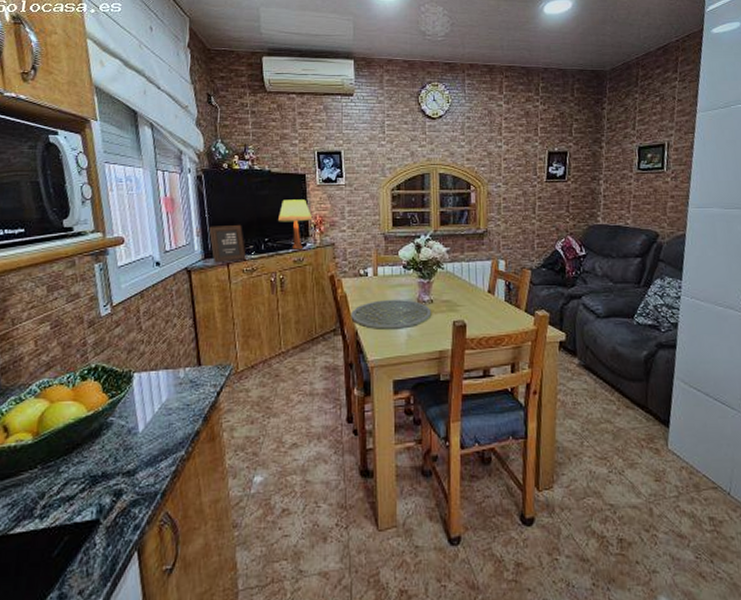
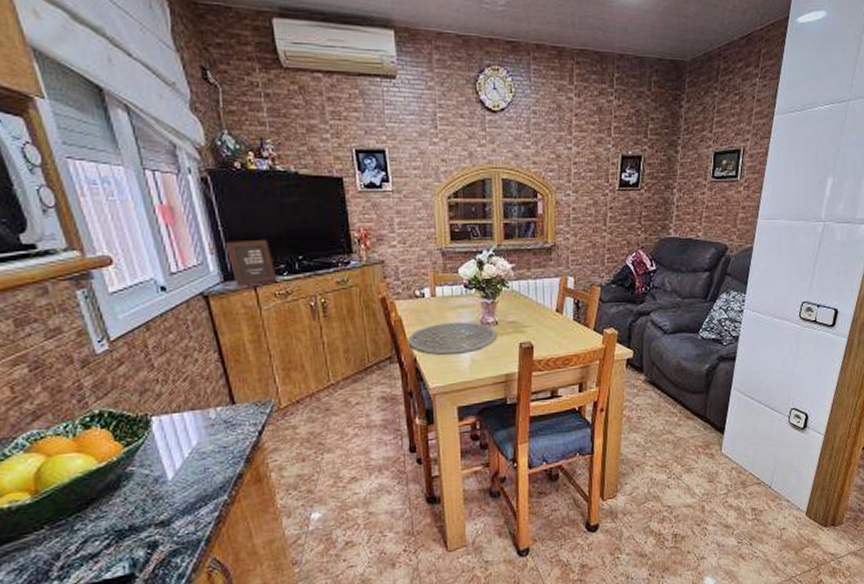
table lamp: present [277,198,313,249] -> none [312,207,356,269]

